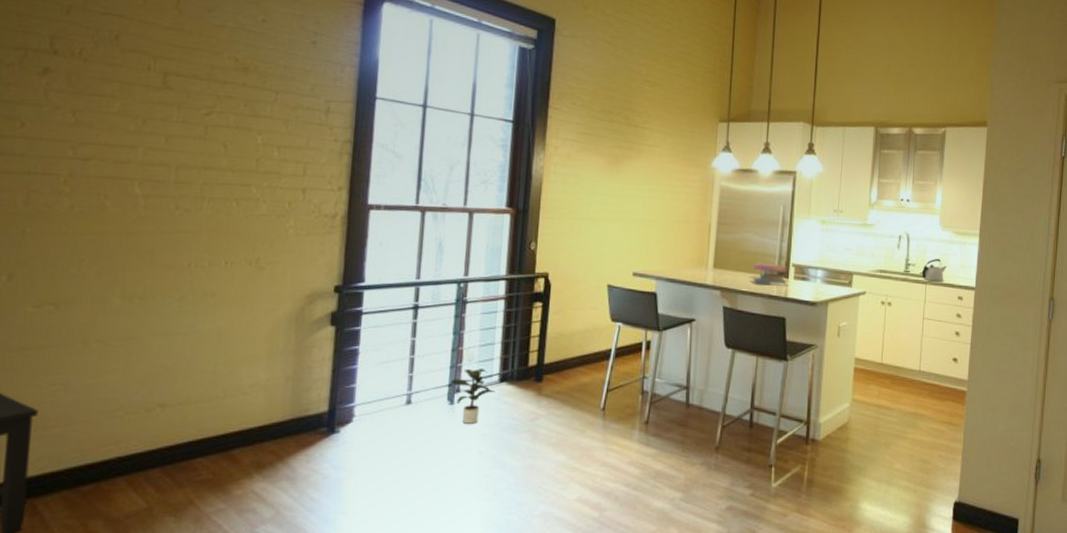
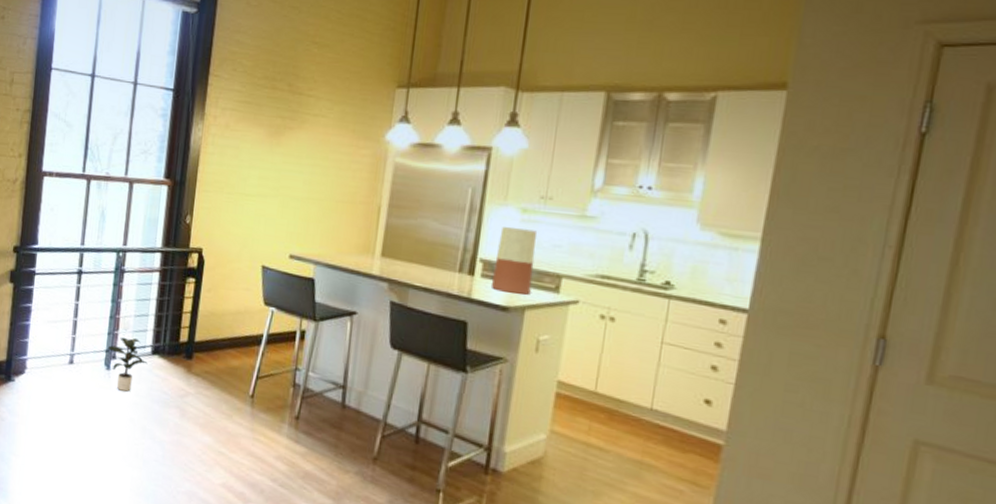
books: present [748,262,788,287] -> none [422,253,473,286]
vase: none [801,236,834,292] -> present [490,227,537,296]
kettle: present [922,258,947,282] -> none [664,266,704,298]

